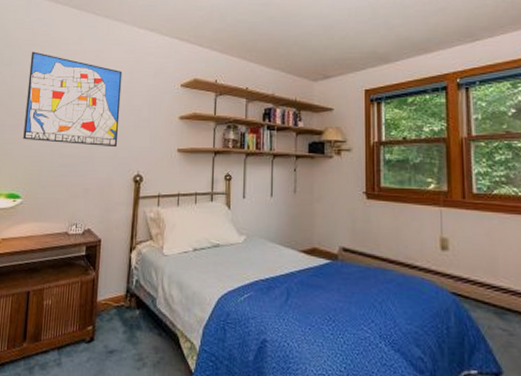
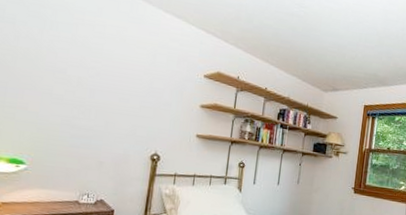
wall art: present [23,51,123,148] -> none [29,13,145,126]

